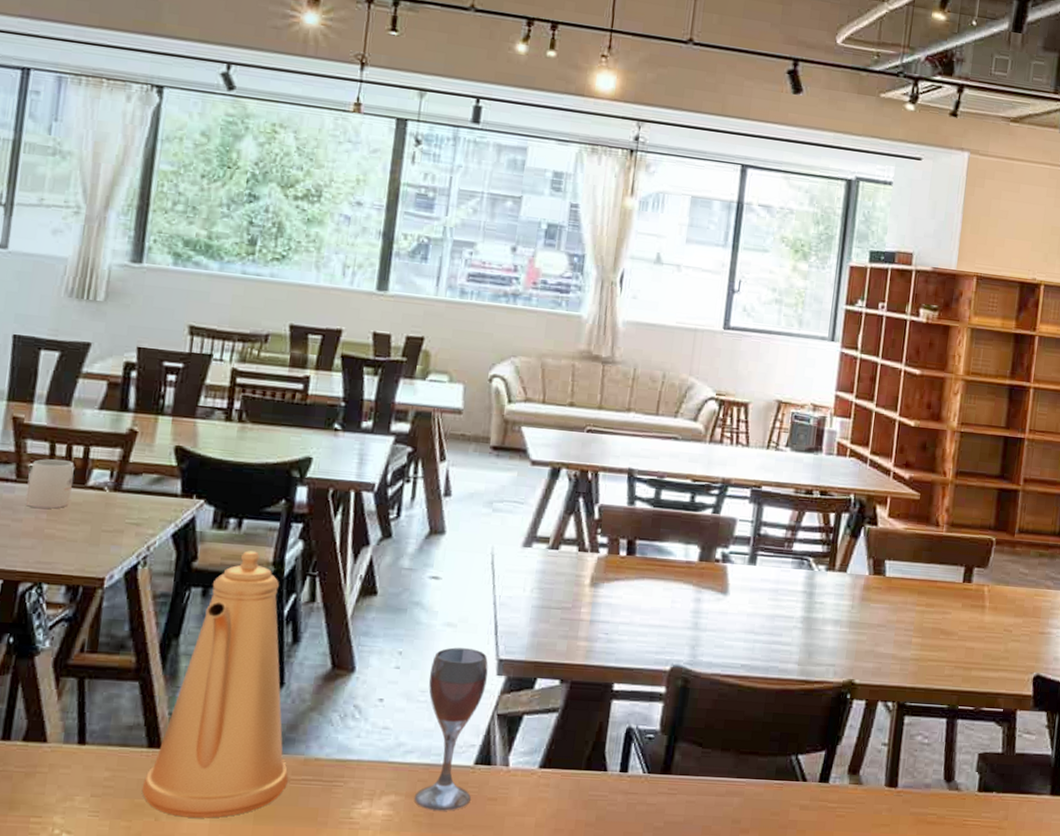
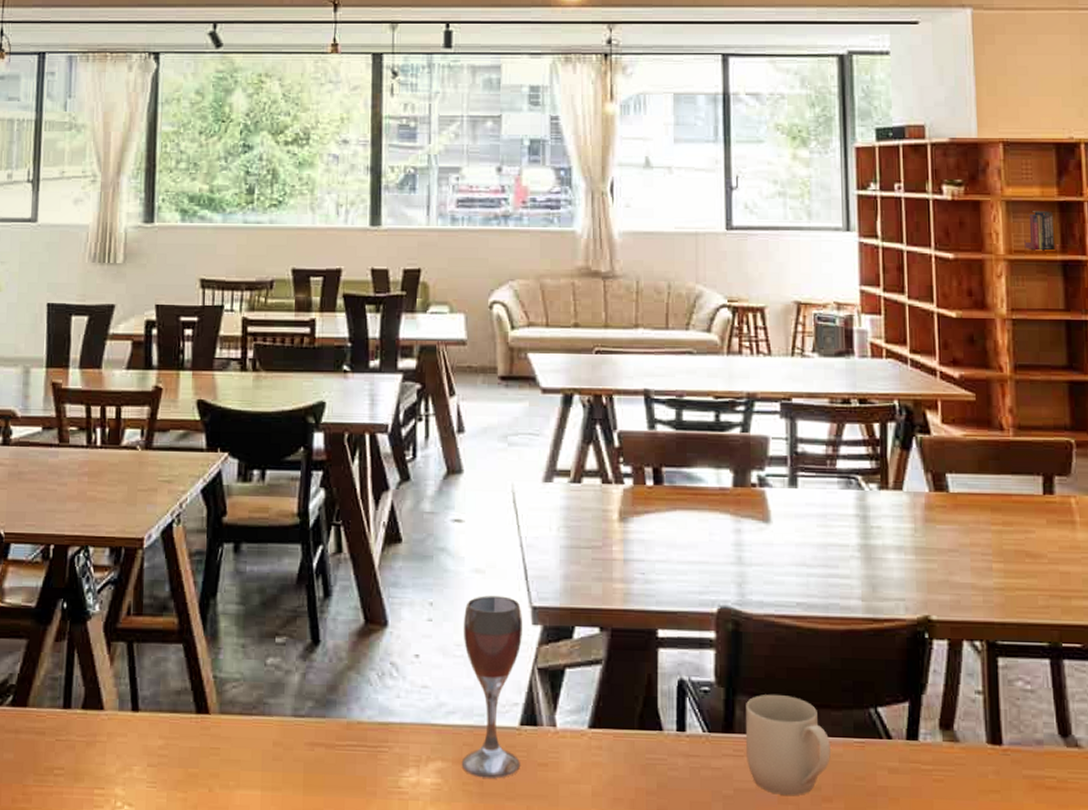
mug: present [25,459,75,509] -> none [68,422,109,471]
coffee pot: present [141,550,289,818] -> none [194,502,333,789]
mug: none [679,742,754,827] -> present [745,694,831,795]
books: none [980,339,1009,375] -> present [1024,211,1056,250]

